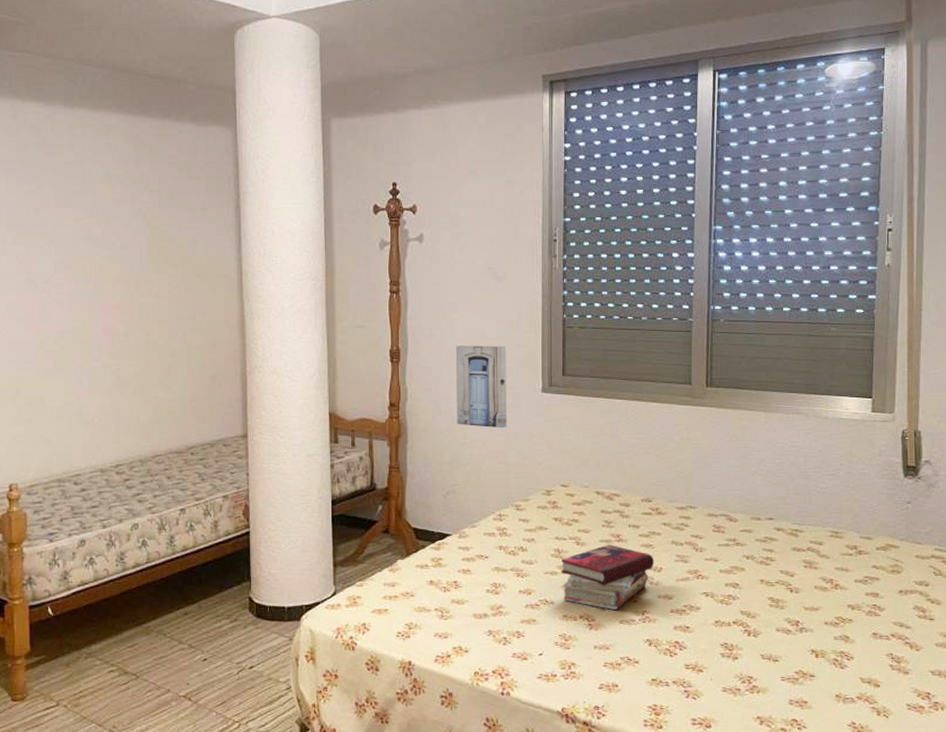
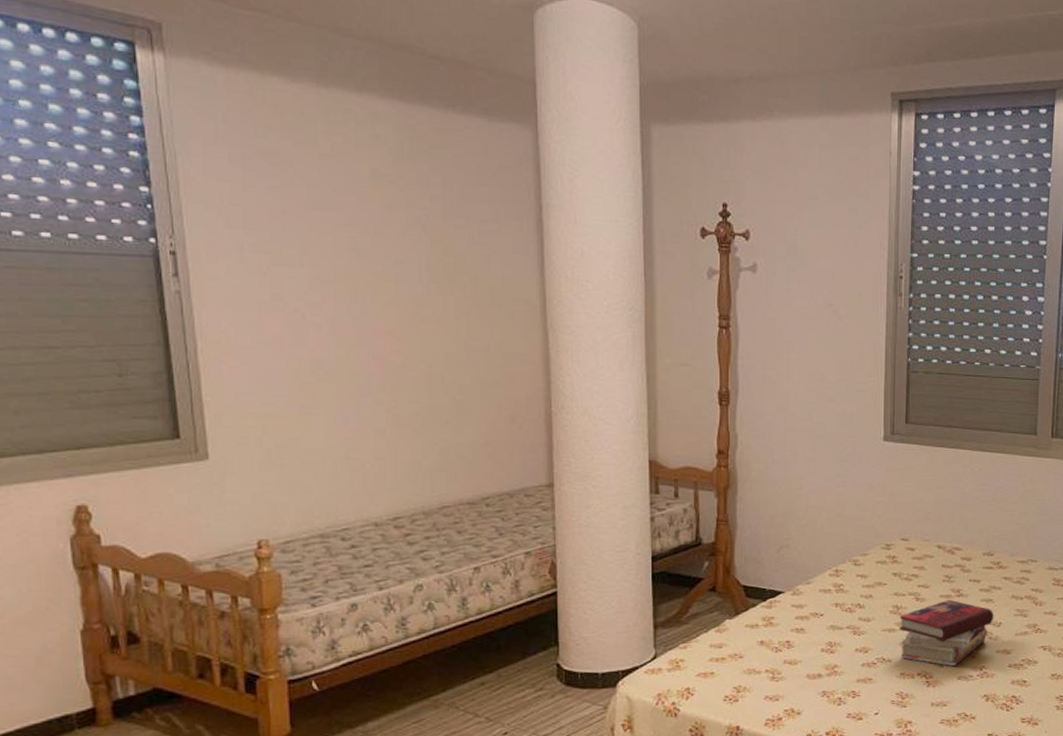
wall art: present [455,345,507,429] -> none [791,389,847,479]

